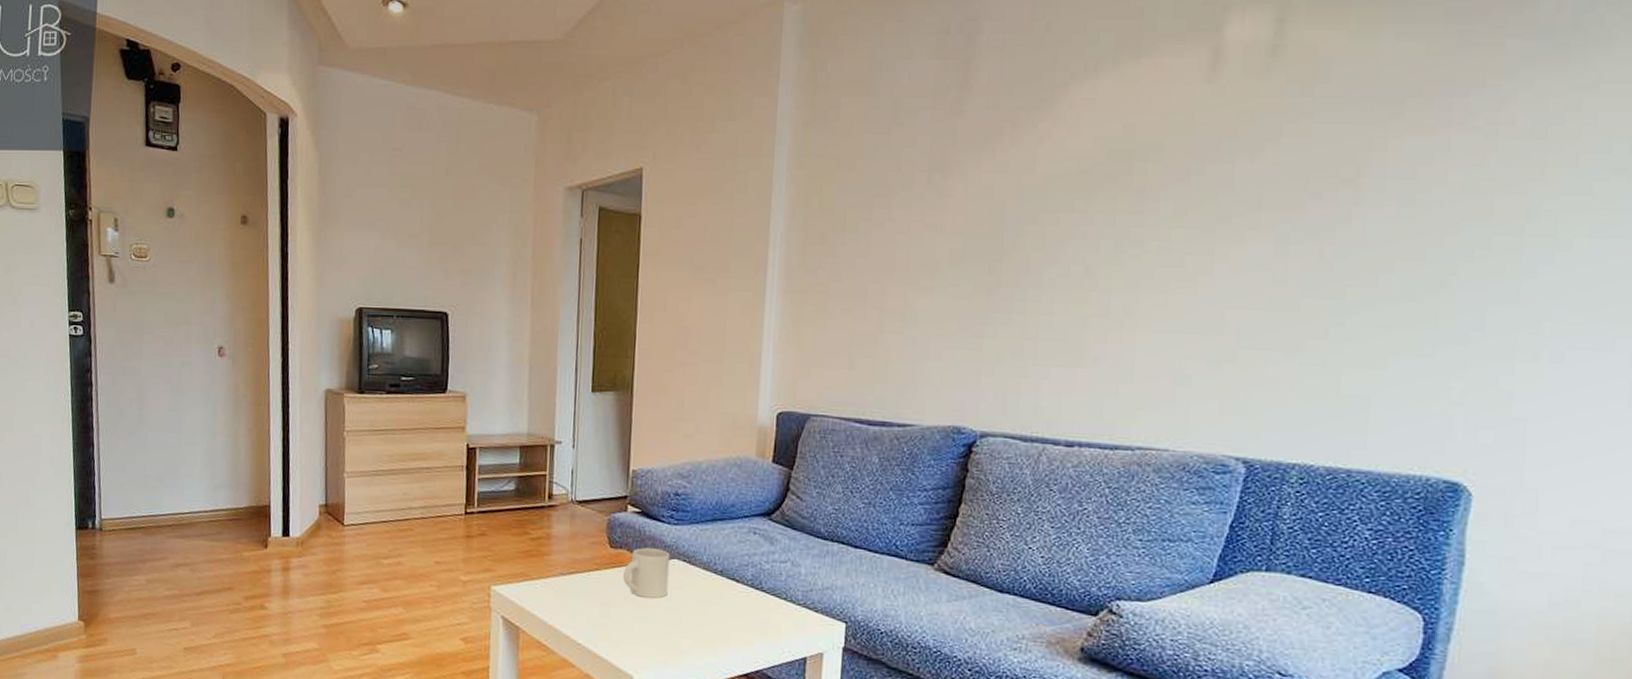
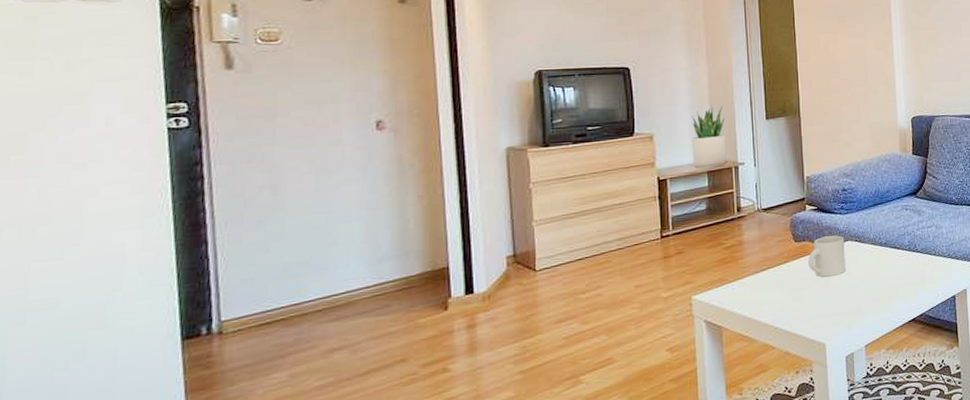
planter: none [505,369,545,443] -> present [691,106,727,169]

